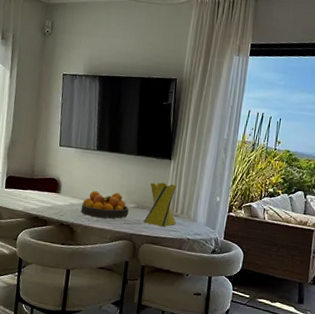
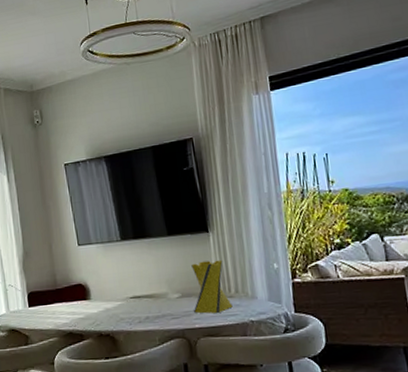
fruit bowl: present [80,191,129,219] -> none [117,284,174,319]

